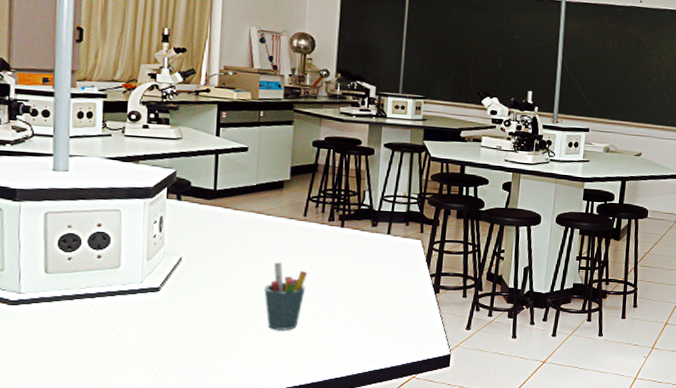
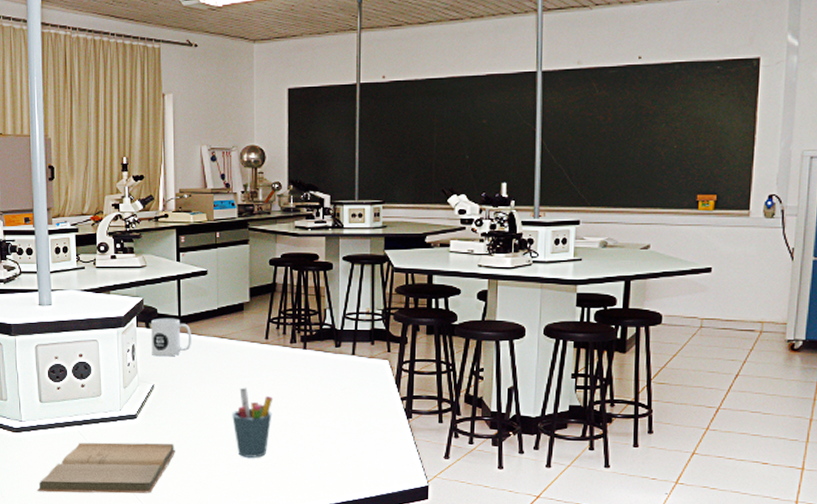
book: none [32,315,201,370] -> present [36,442,175,494]
mug: none [181,191,228,230] -> present [151,318,192,357]

